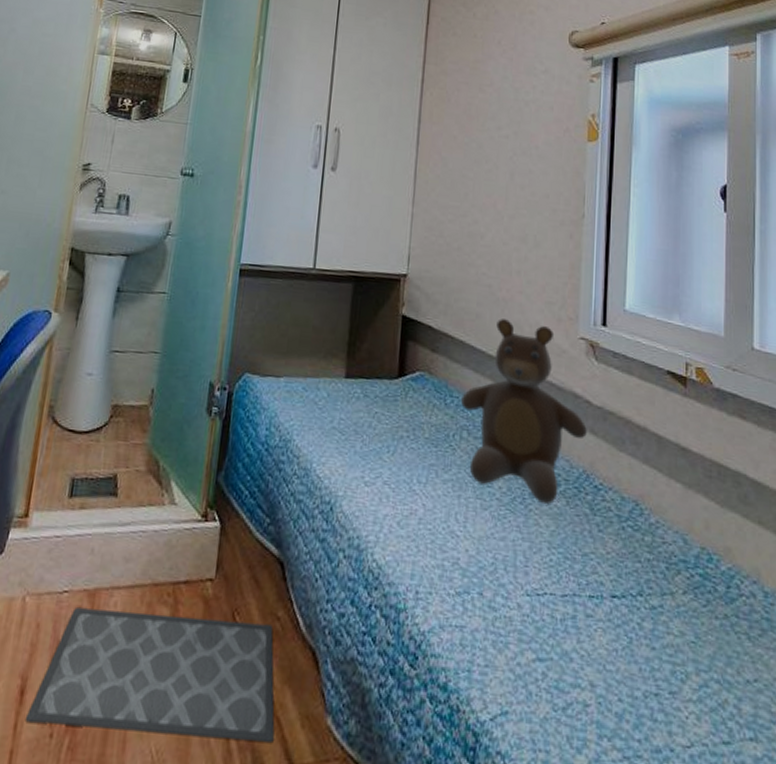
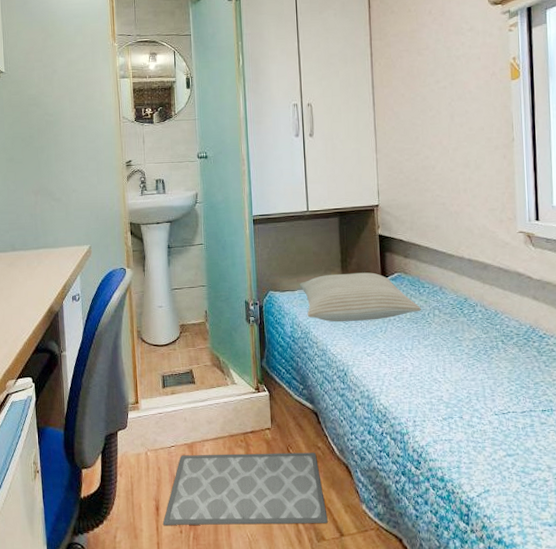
pillow: none [287,360,445,435] -> present [299,272,421,322]
teddy bear: present [460,319,587,504] -> none [430,226,530,352]

